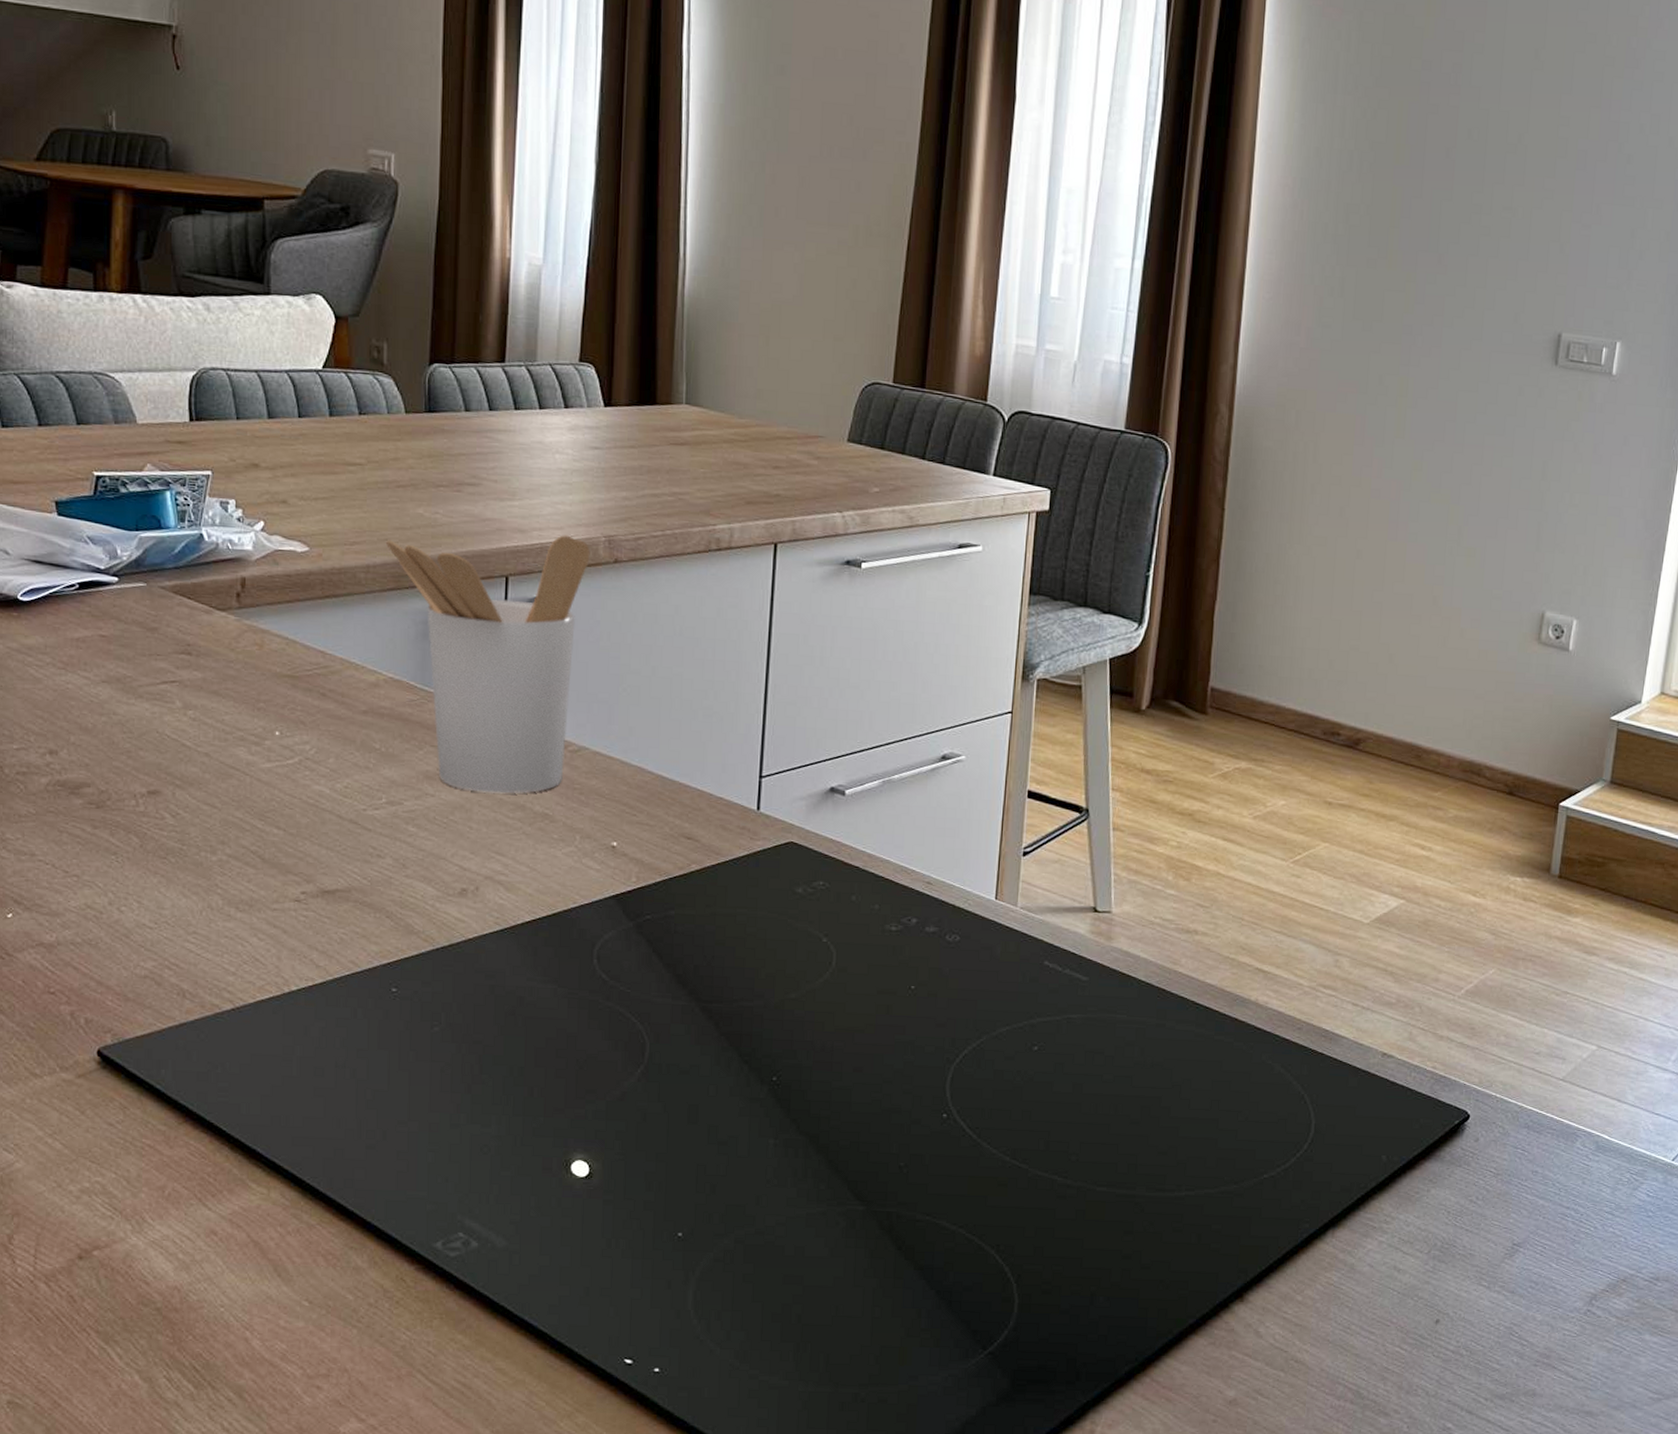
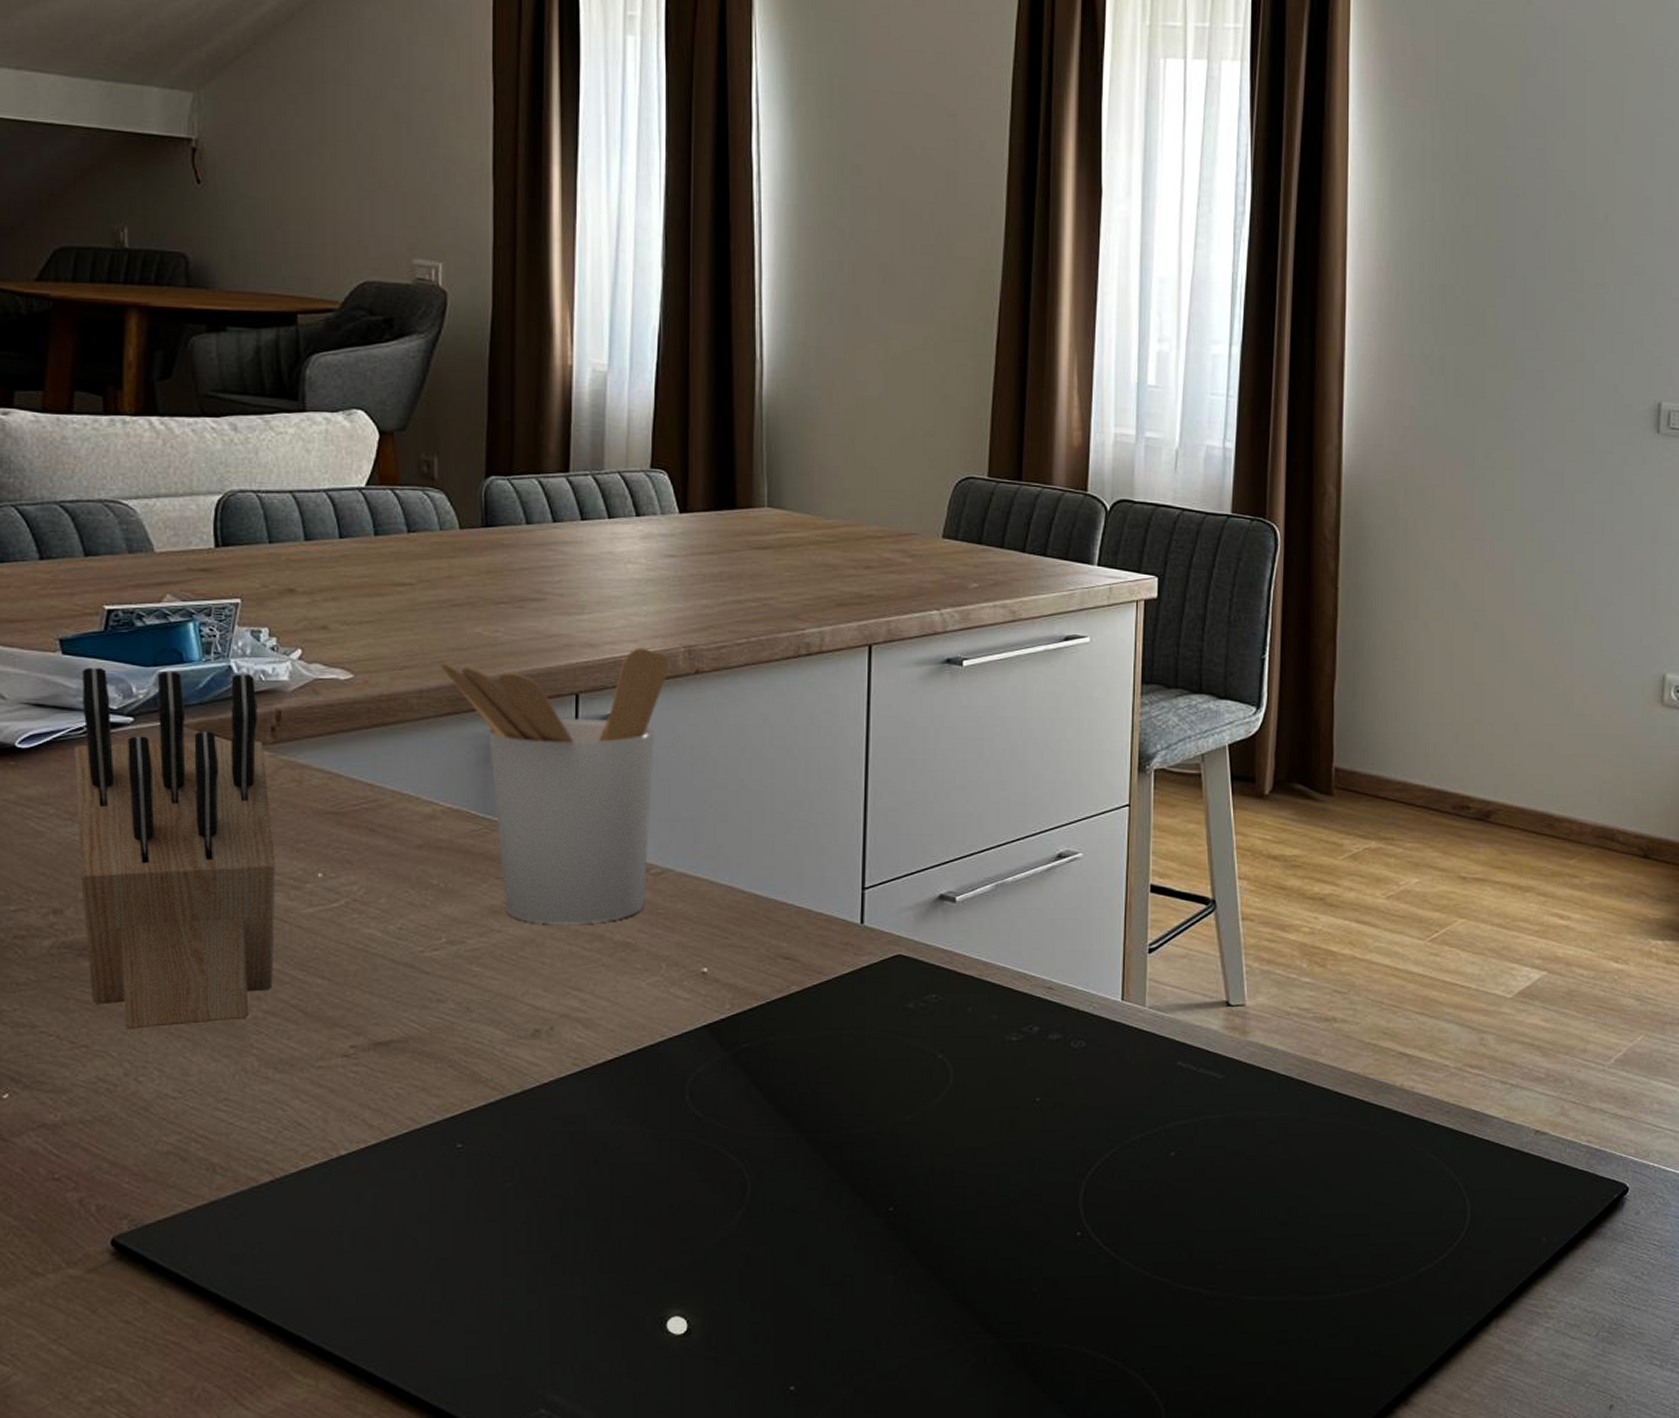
knife block: none [68,529,240,864] -> present [74,667,276,1029]

